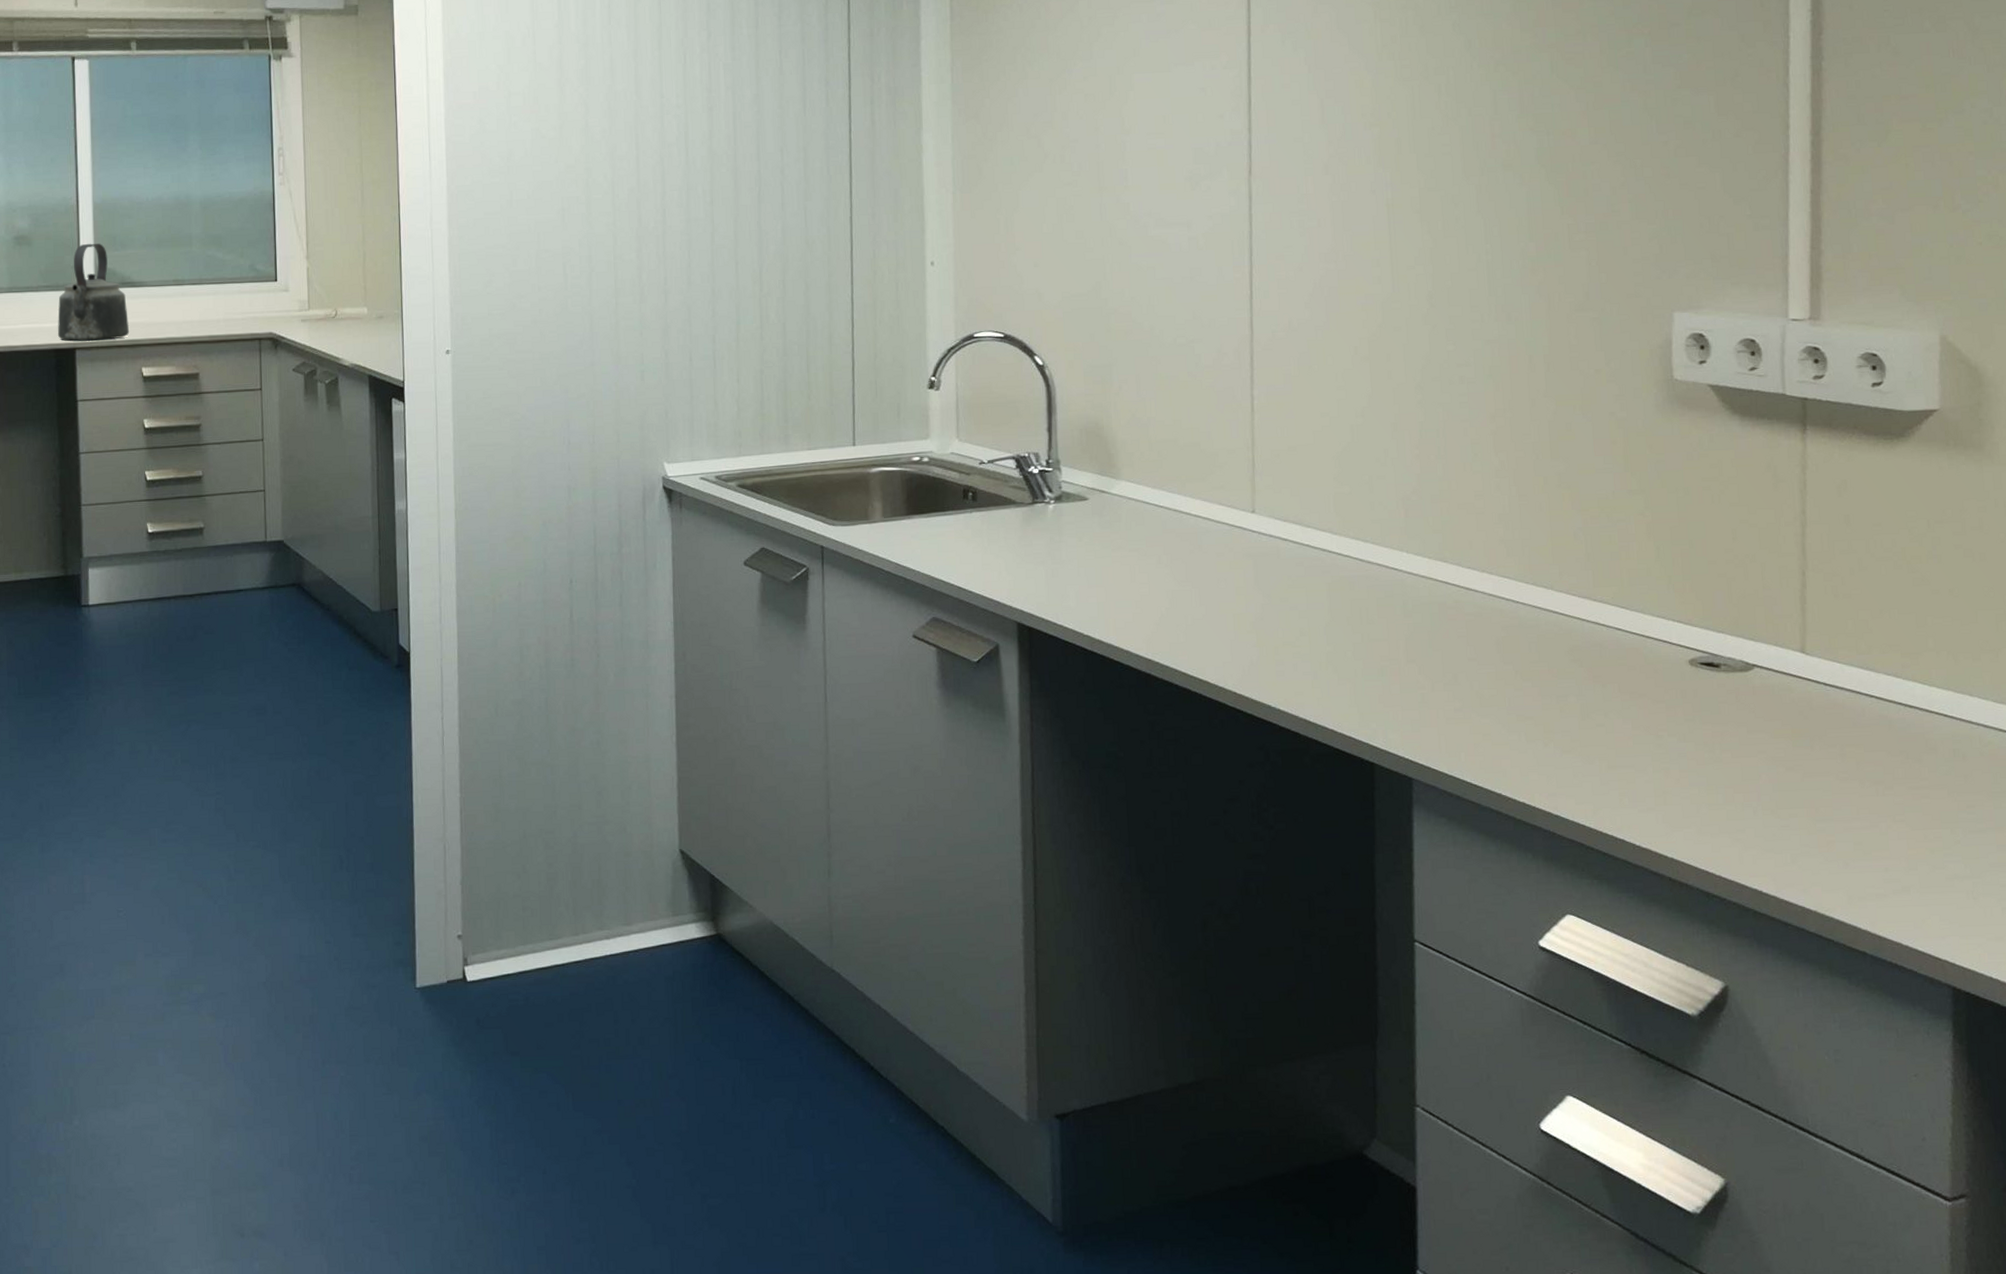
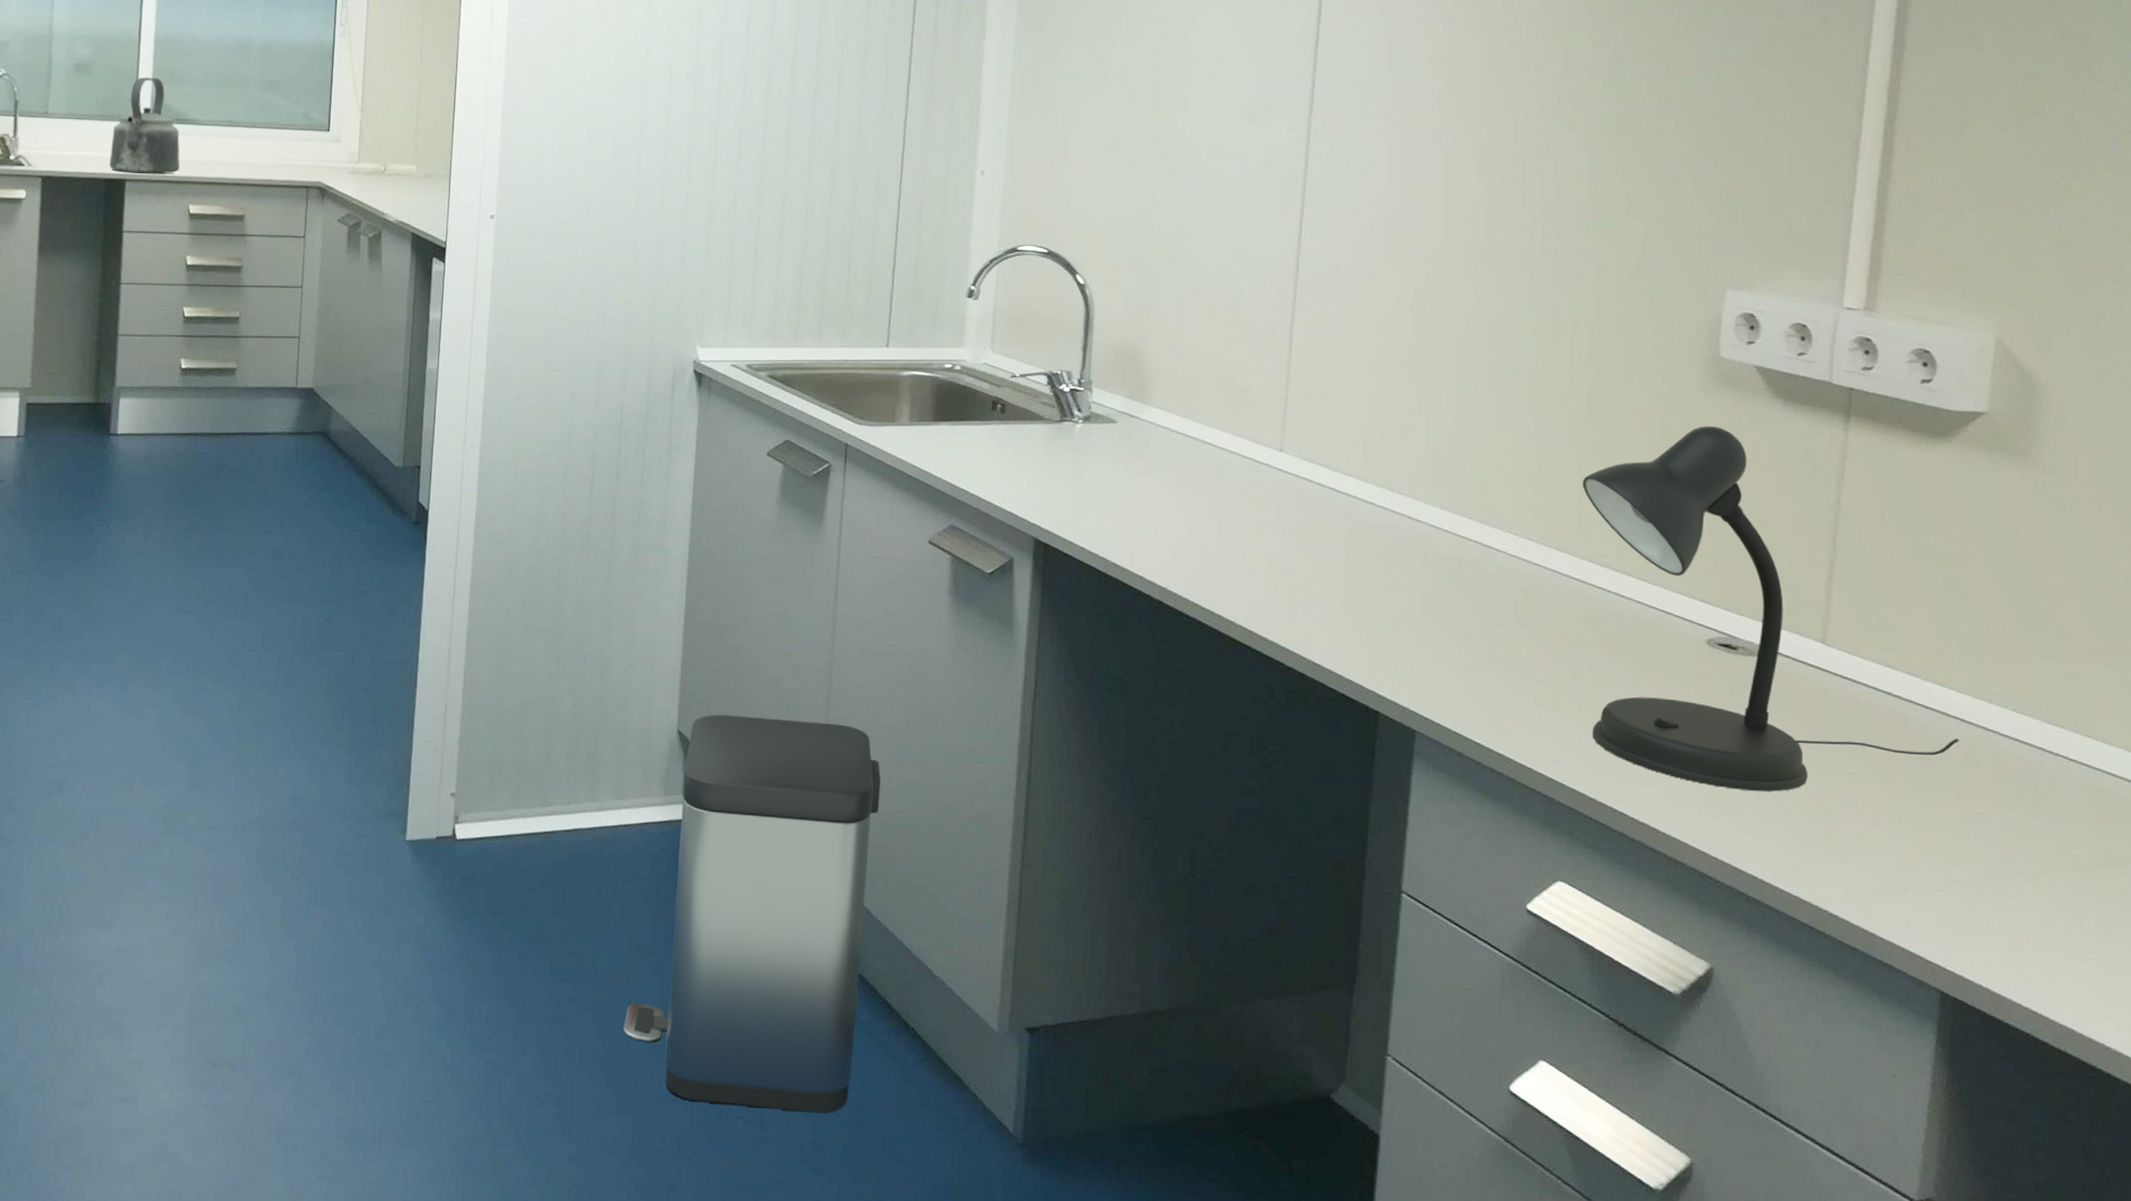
pedal bin: none [652,827,889,1224] -> present [623,714,881,1114]
desk lamp: none [1551,448,1945,806] -> present [1582,426,1959,792]

